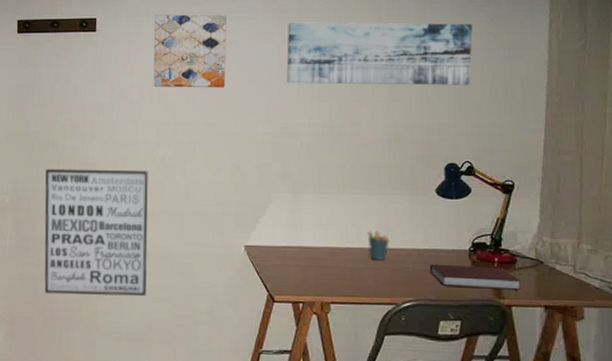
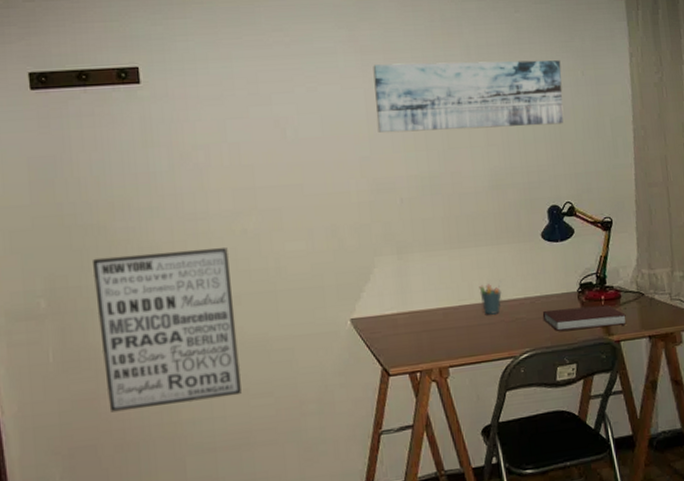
wall art: present [153,14,227,88] -> none [214,58,309,147]

